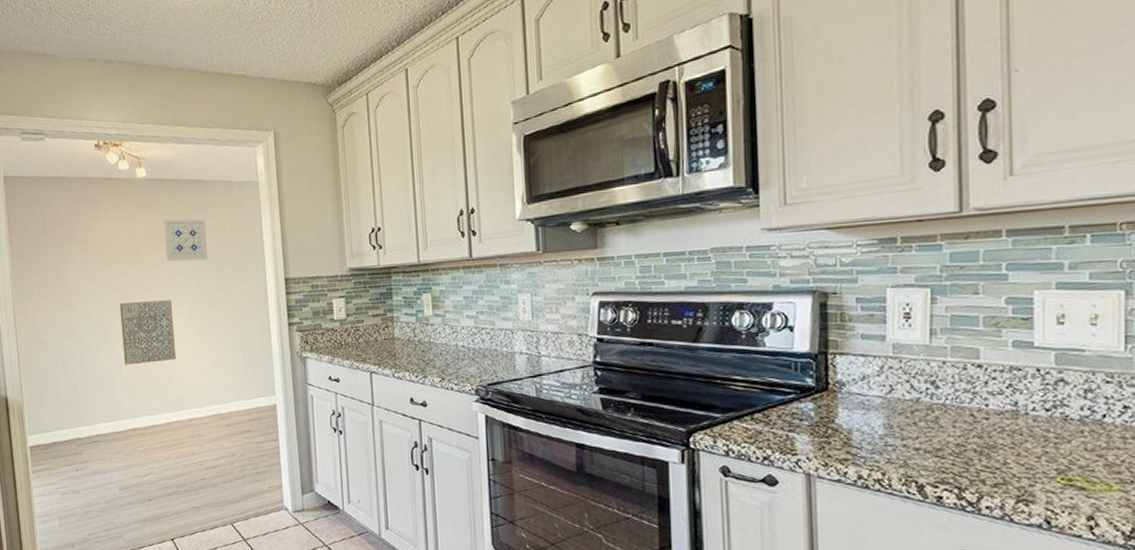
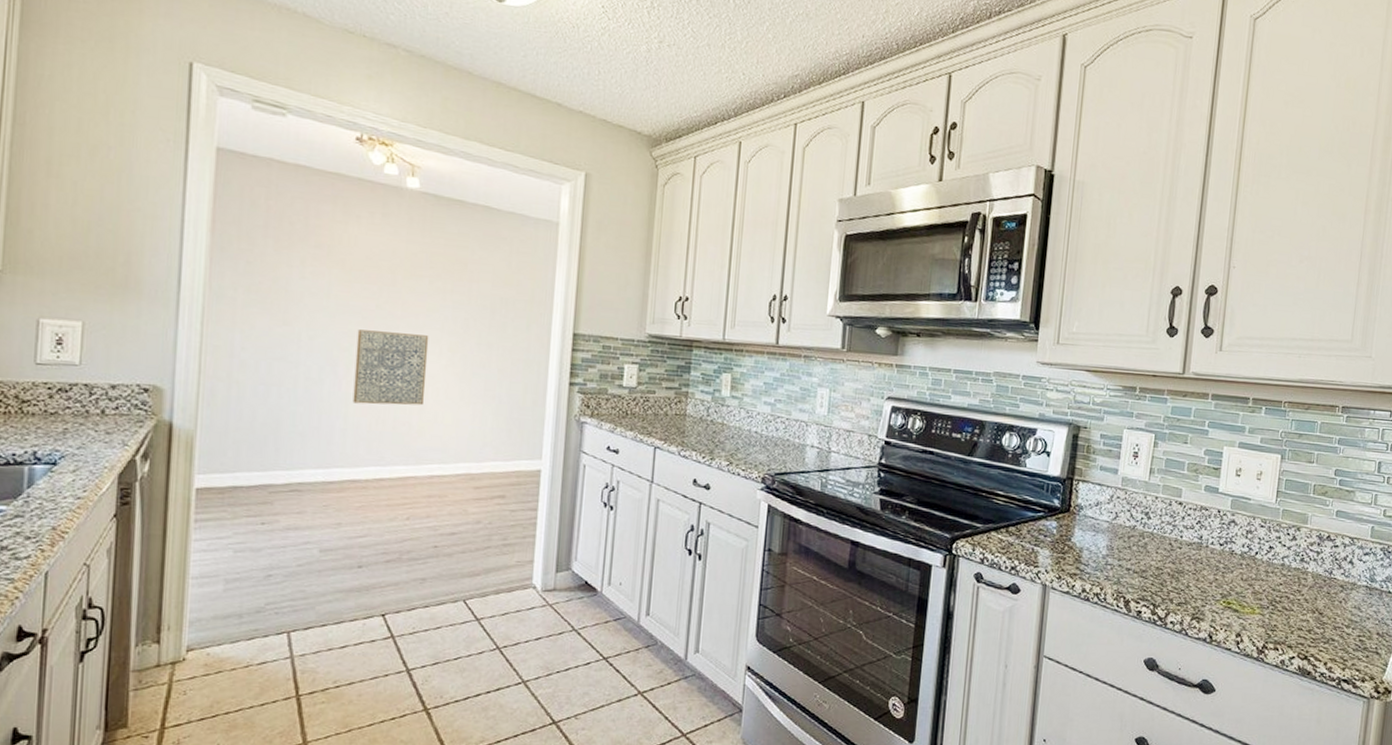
wall art: present [164,219,209,262] -> none [430,242,488,297]

